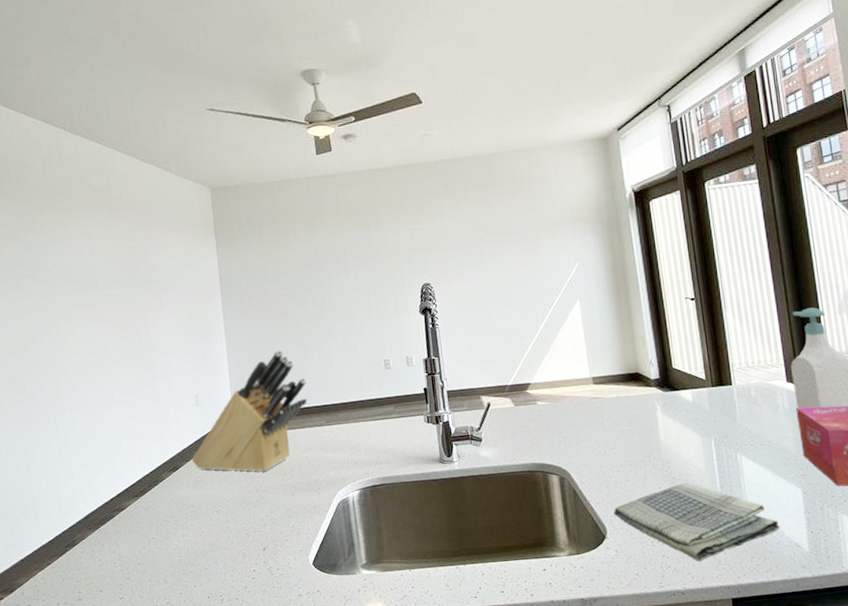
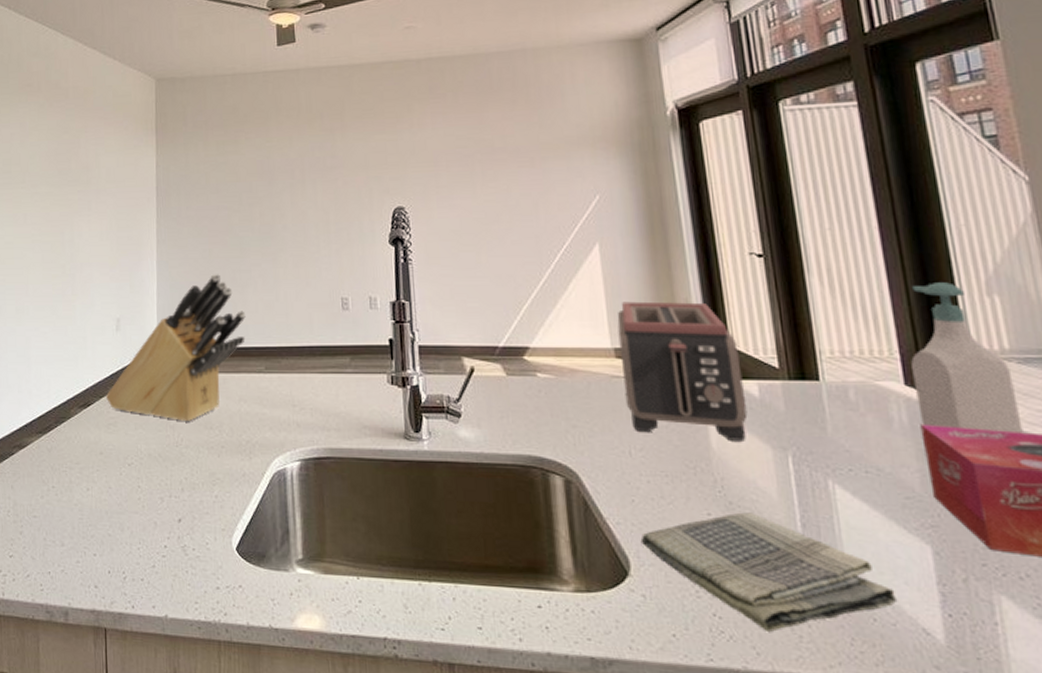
toaster: none [593,337,685,436] -> present [617,301,748,441]

